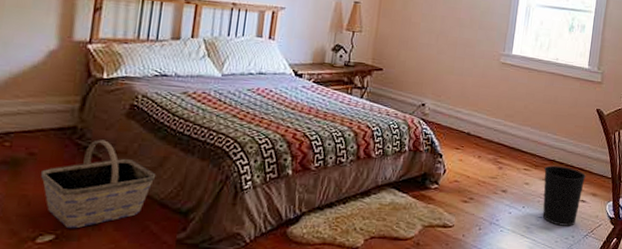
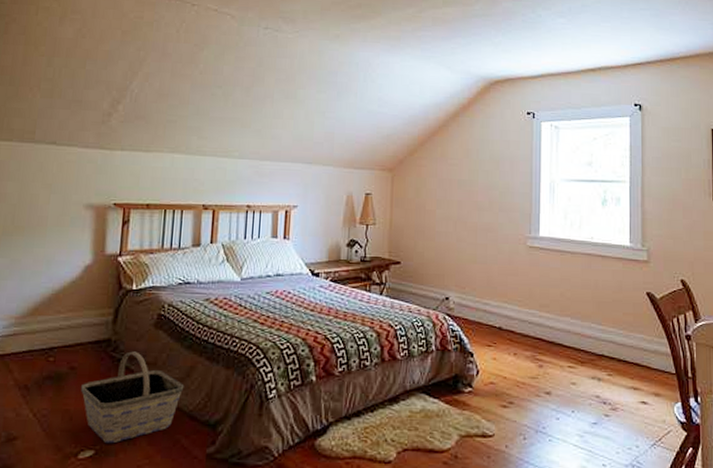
wastebasket: present [542,165,586,226] -> none [591,361,644,434]

